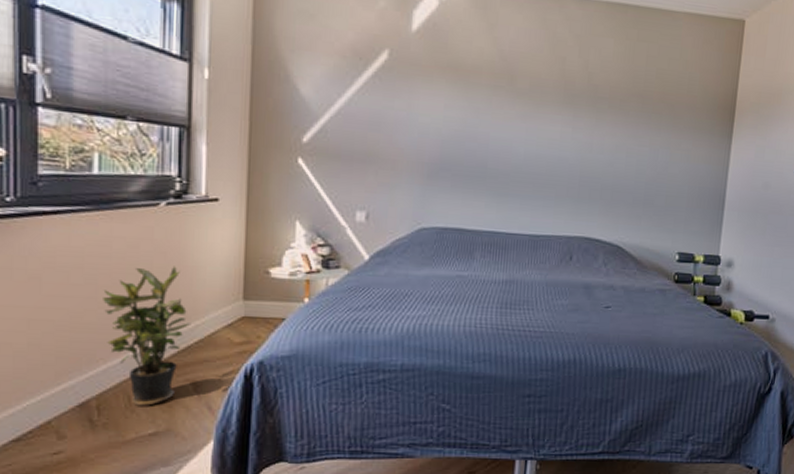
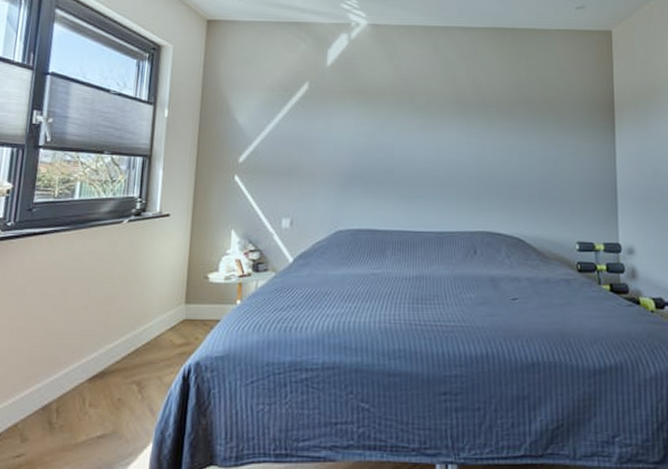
potted plant: present [103,266,192,406] -> none [71,275,141,408]

